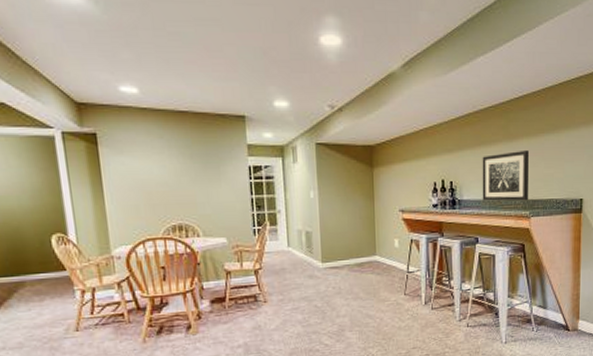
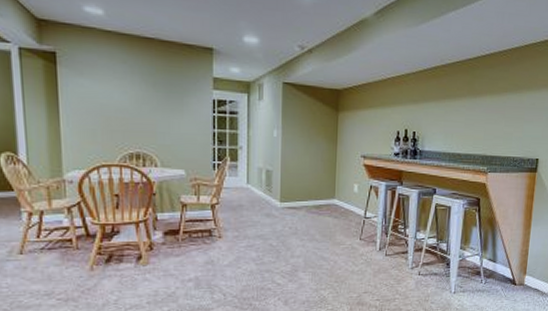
wall art: present [482,149,529,202] -> none [443,106,491,157]

